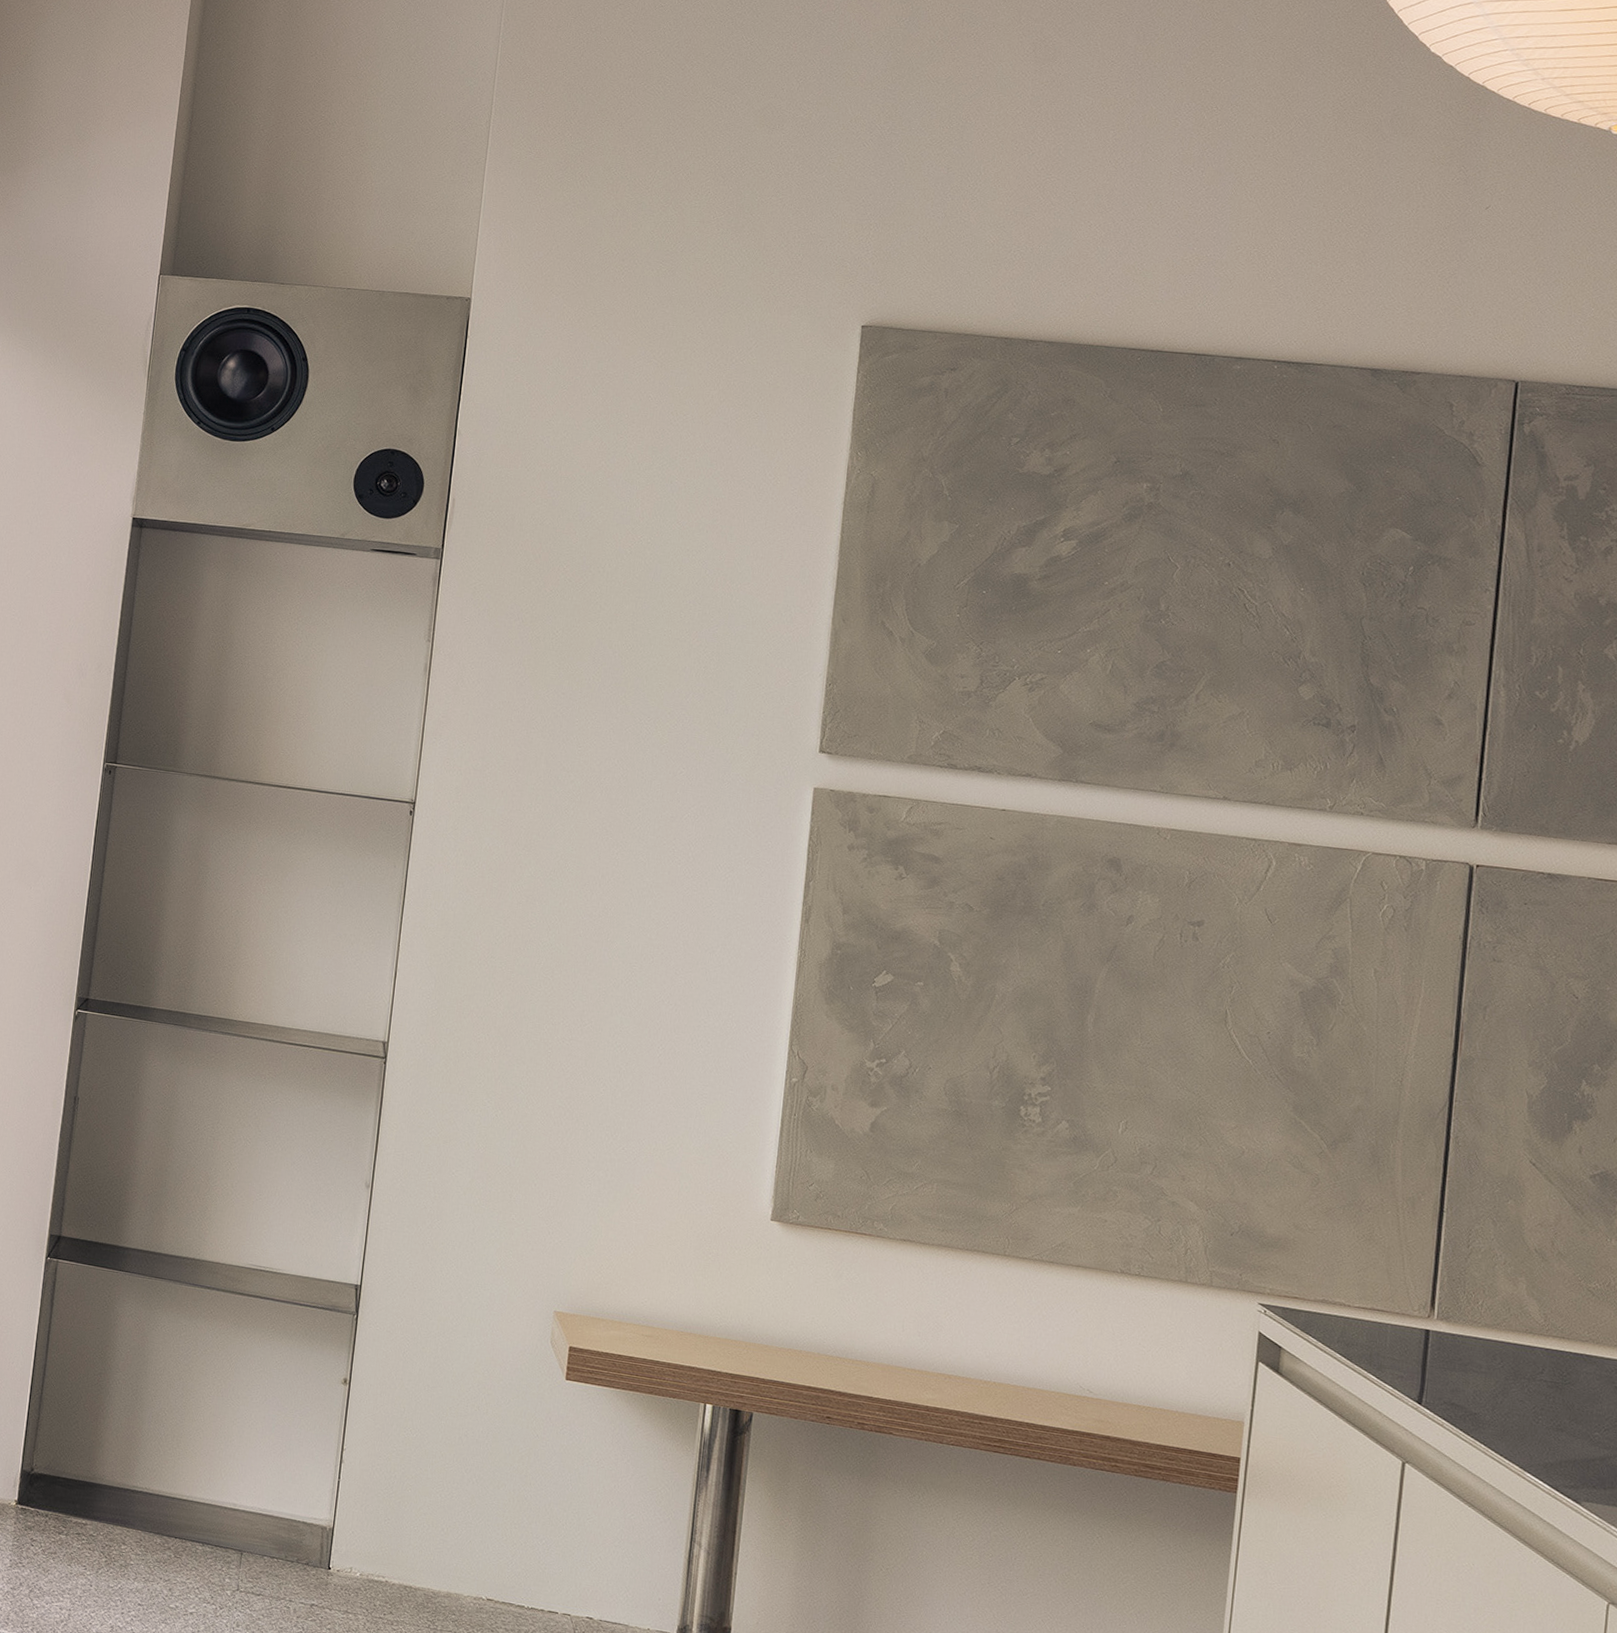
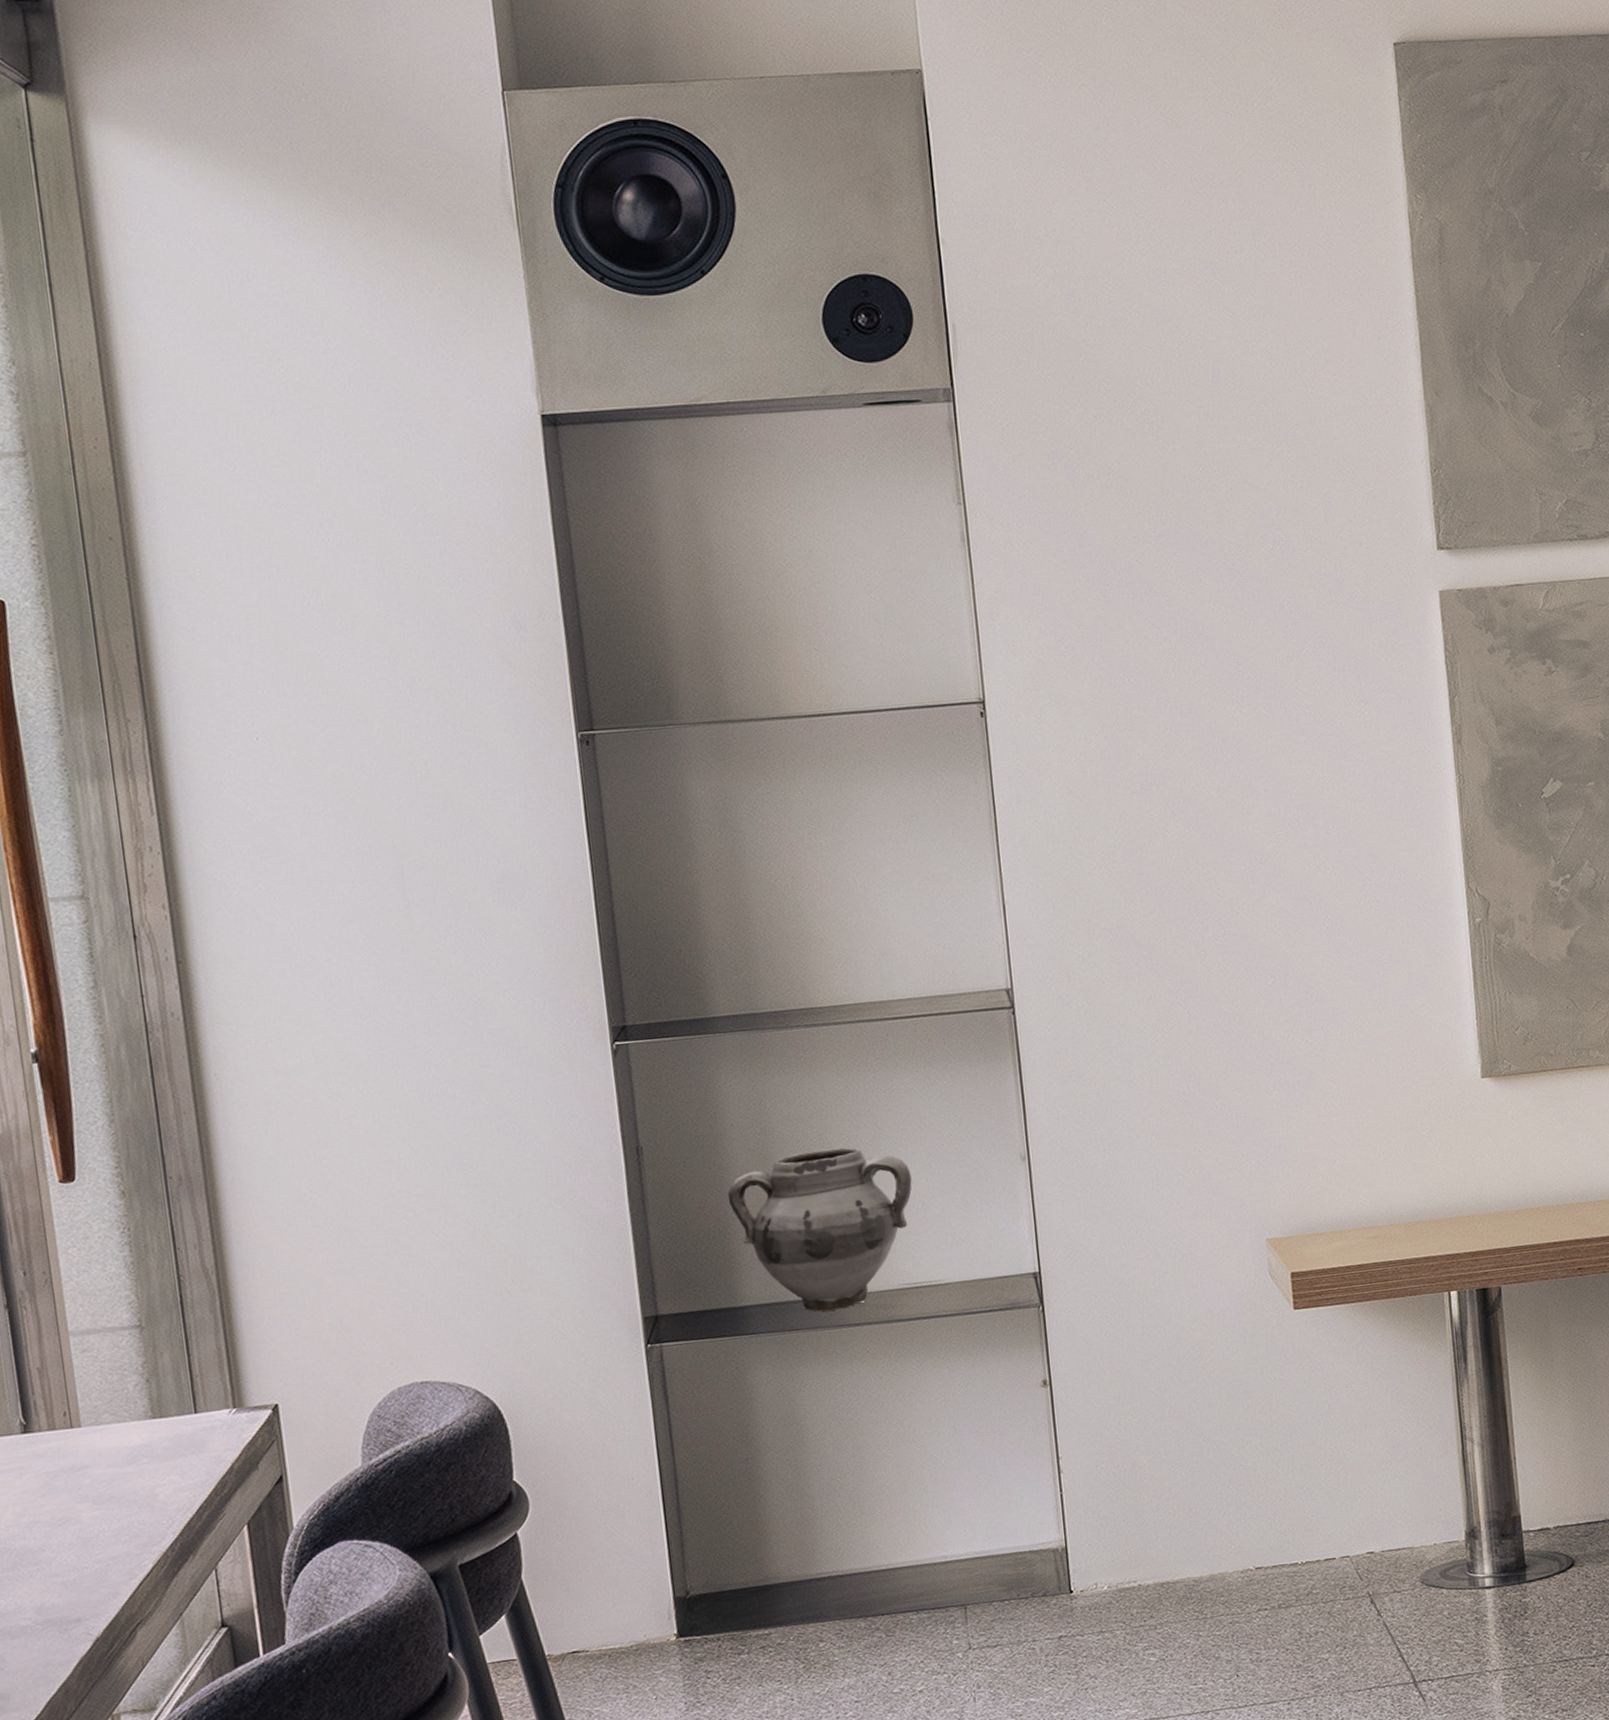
ceramic pot: none [132,1133,277,1272] -> present [727,1147,912,1312]

